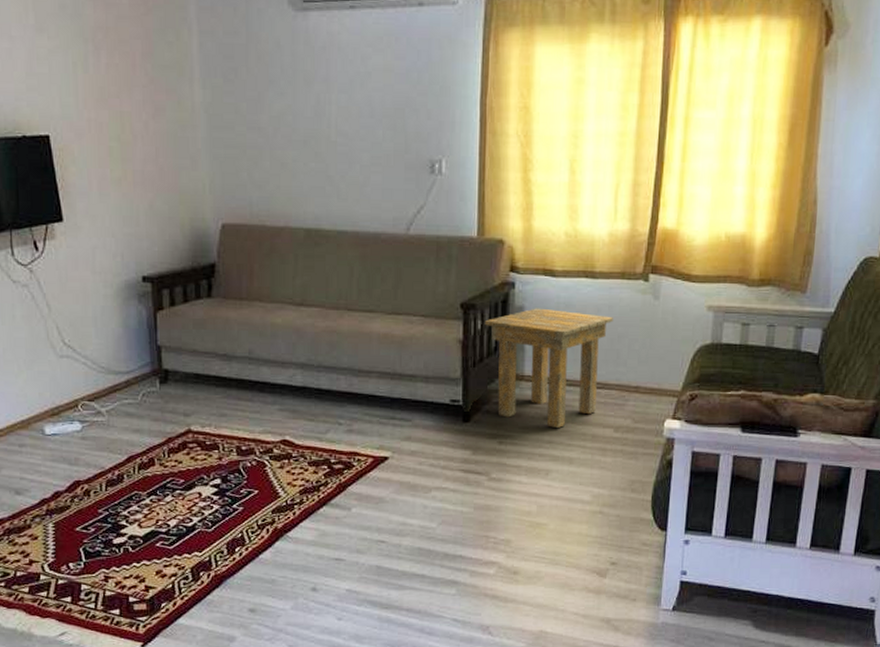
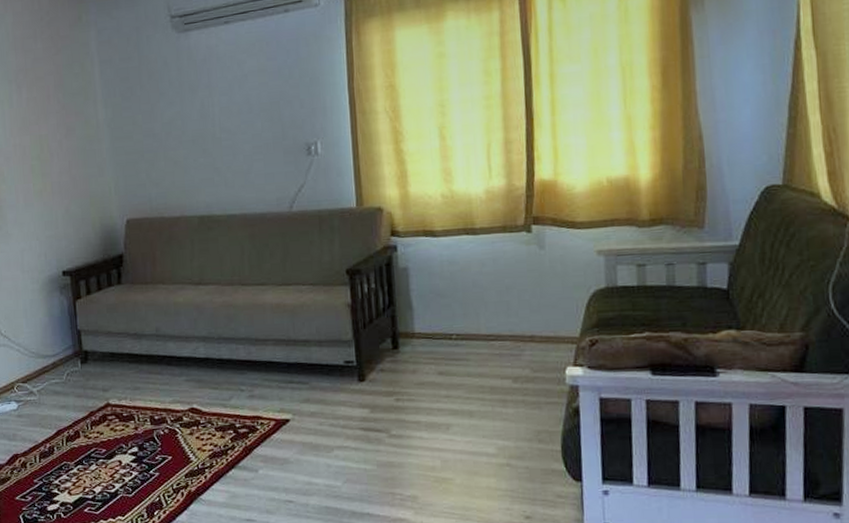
side table: present [485,308,613,428] -> none [371,267,499,382]

